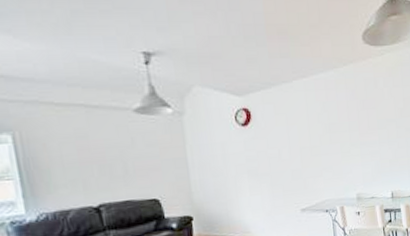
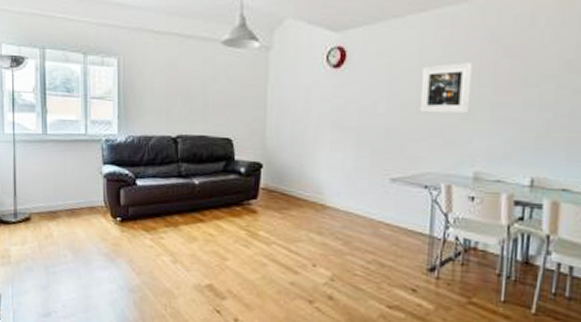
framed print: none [310,114,347,155] -> present [419,62,473,114]

